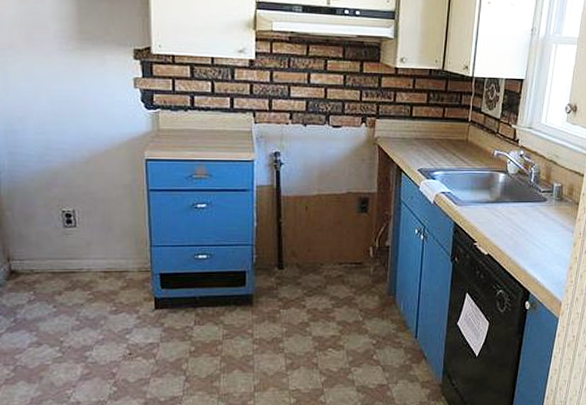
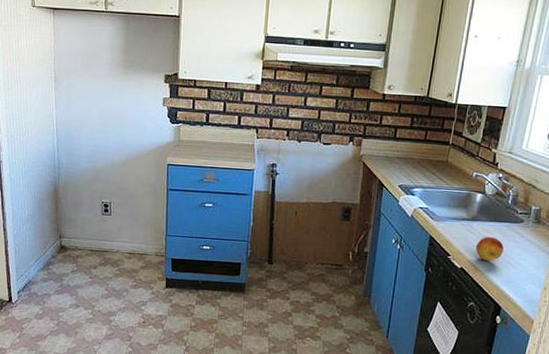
fruit: none [501,218,529,245] -> present [475,236,504,261]

